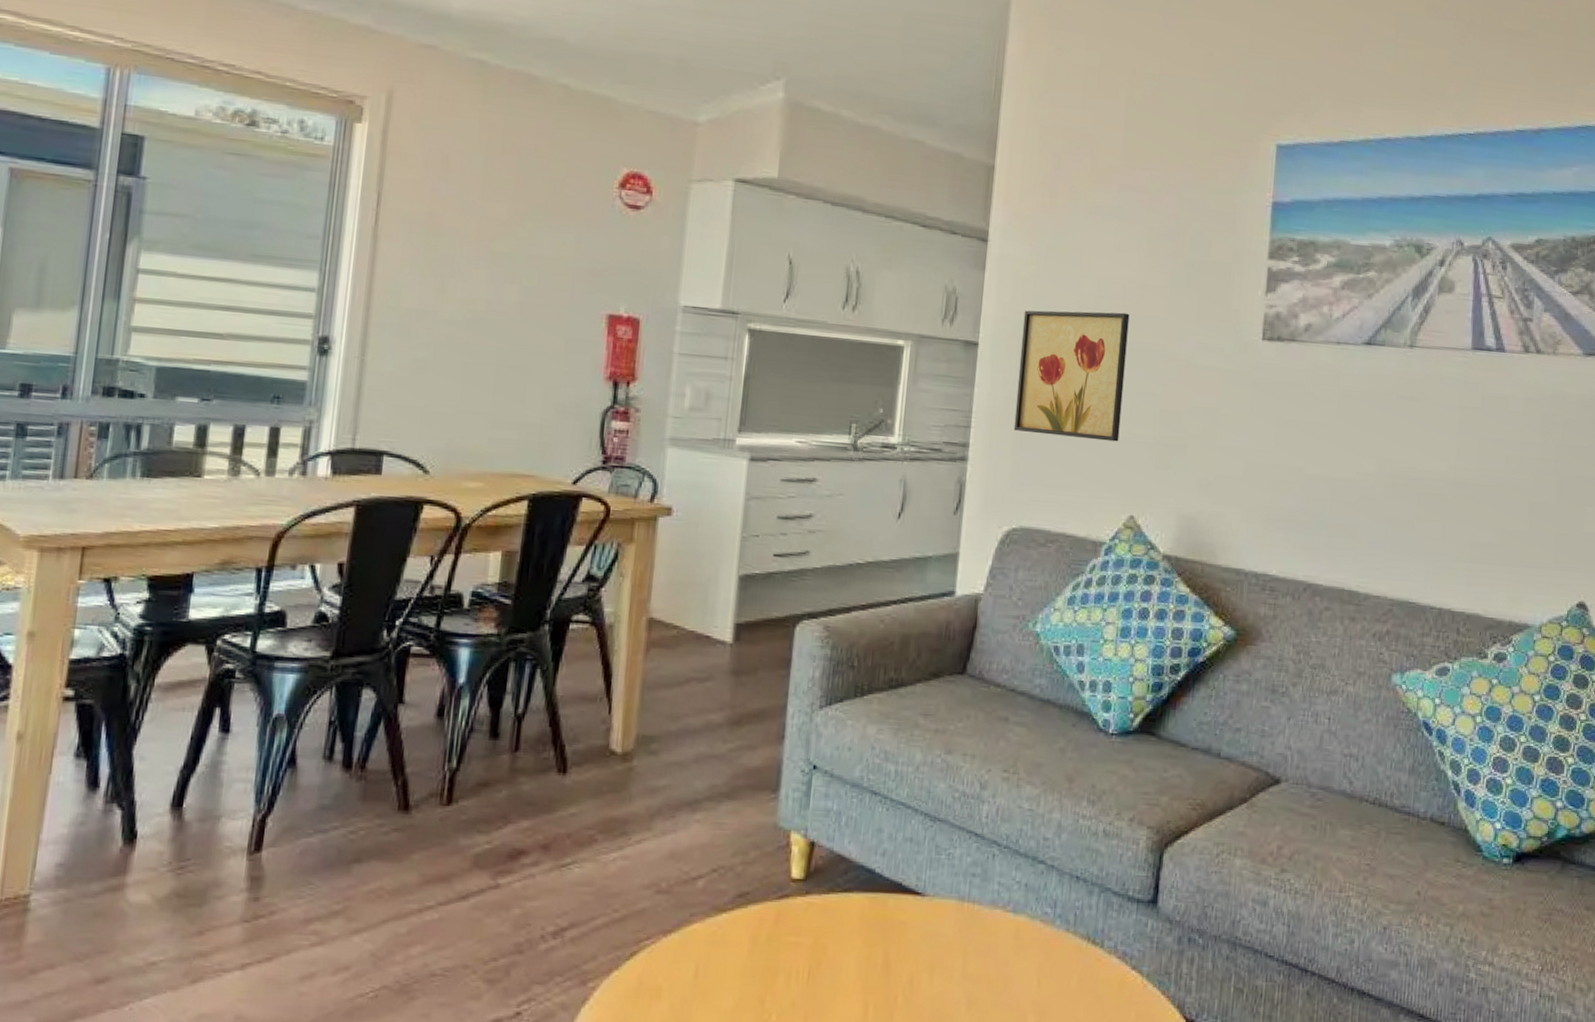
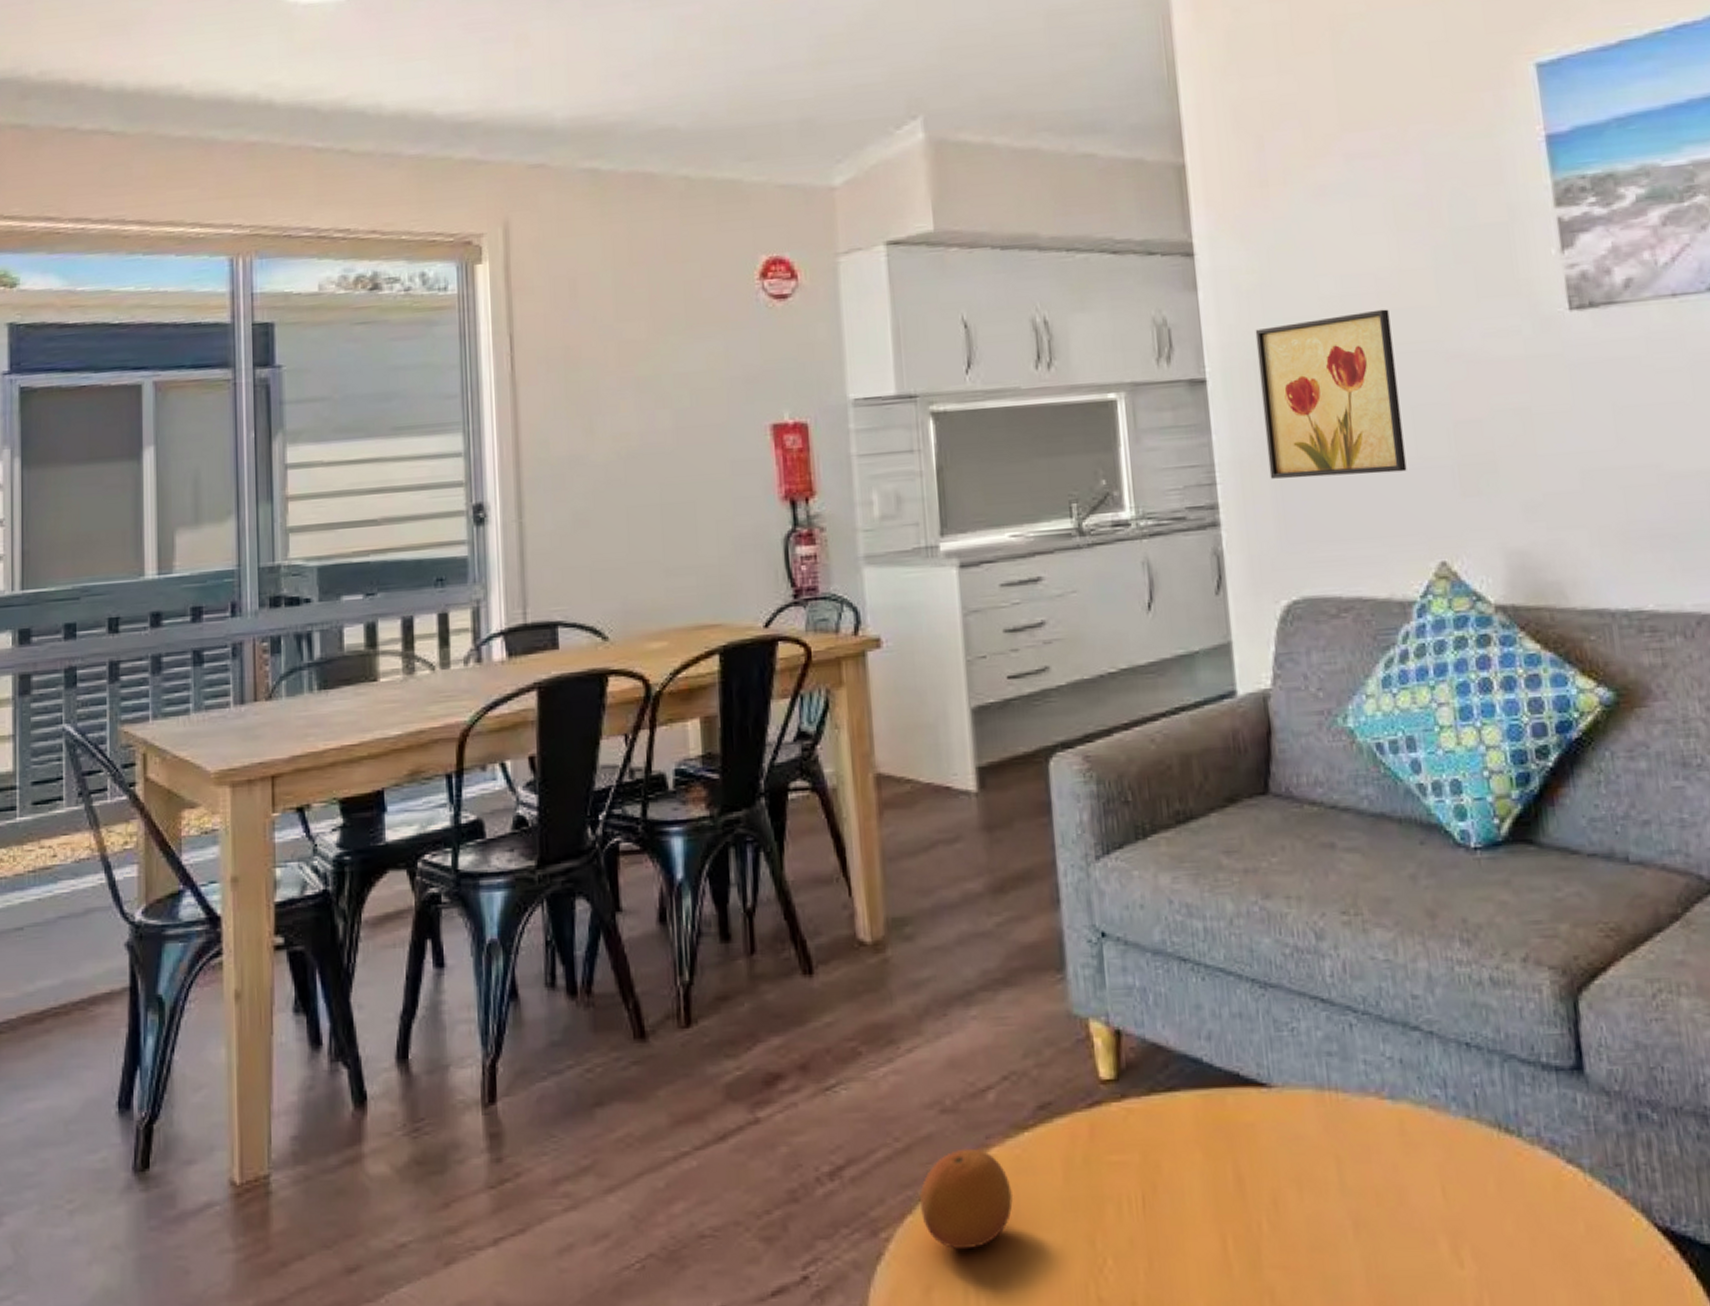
fruit: none [626,922,705,1001] -> present [920,1148,1014,1250]

